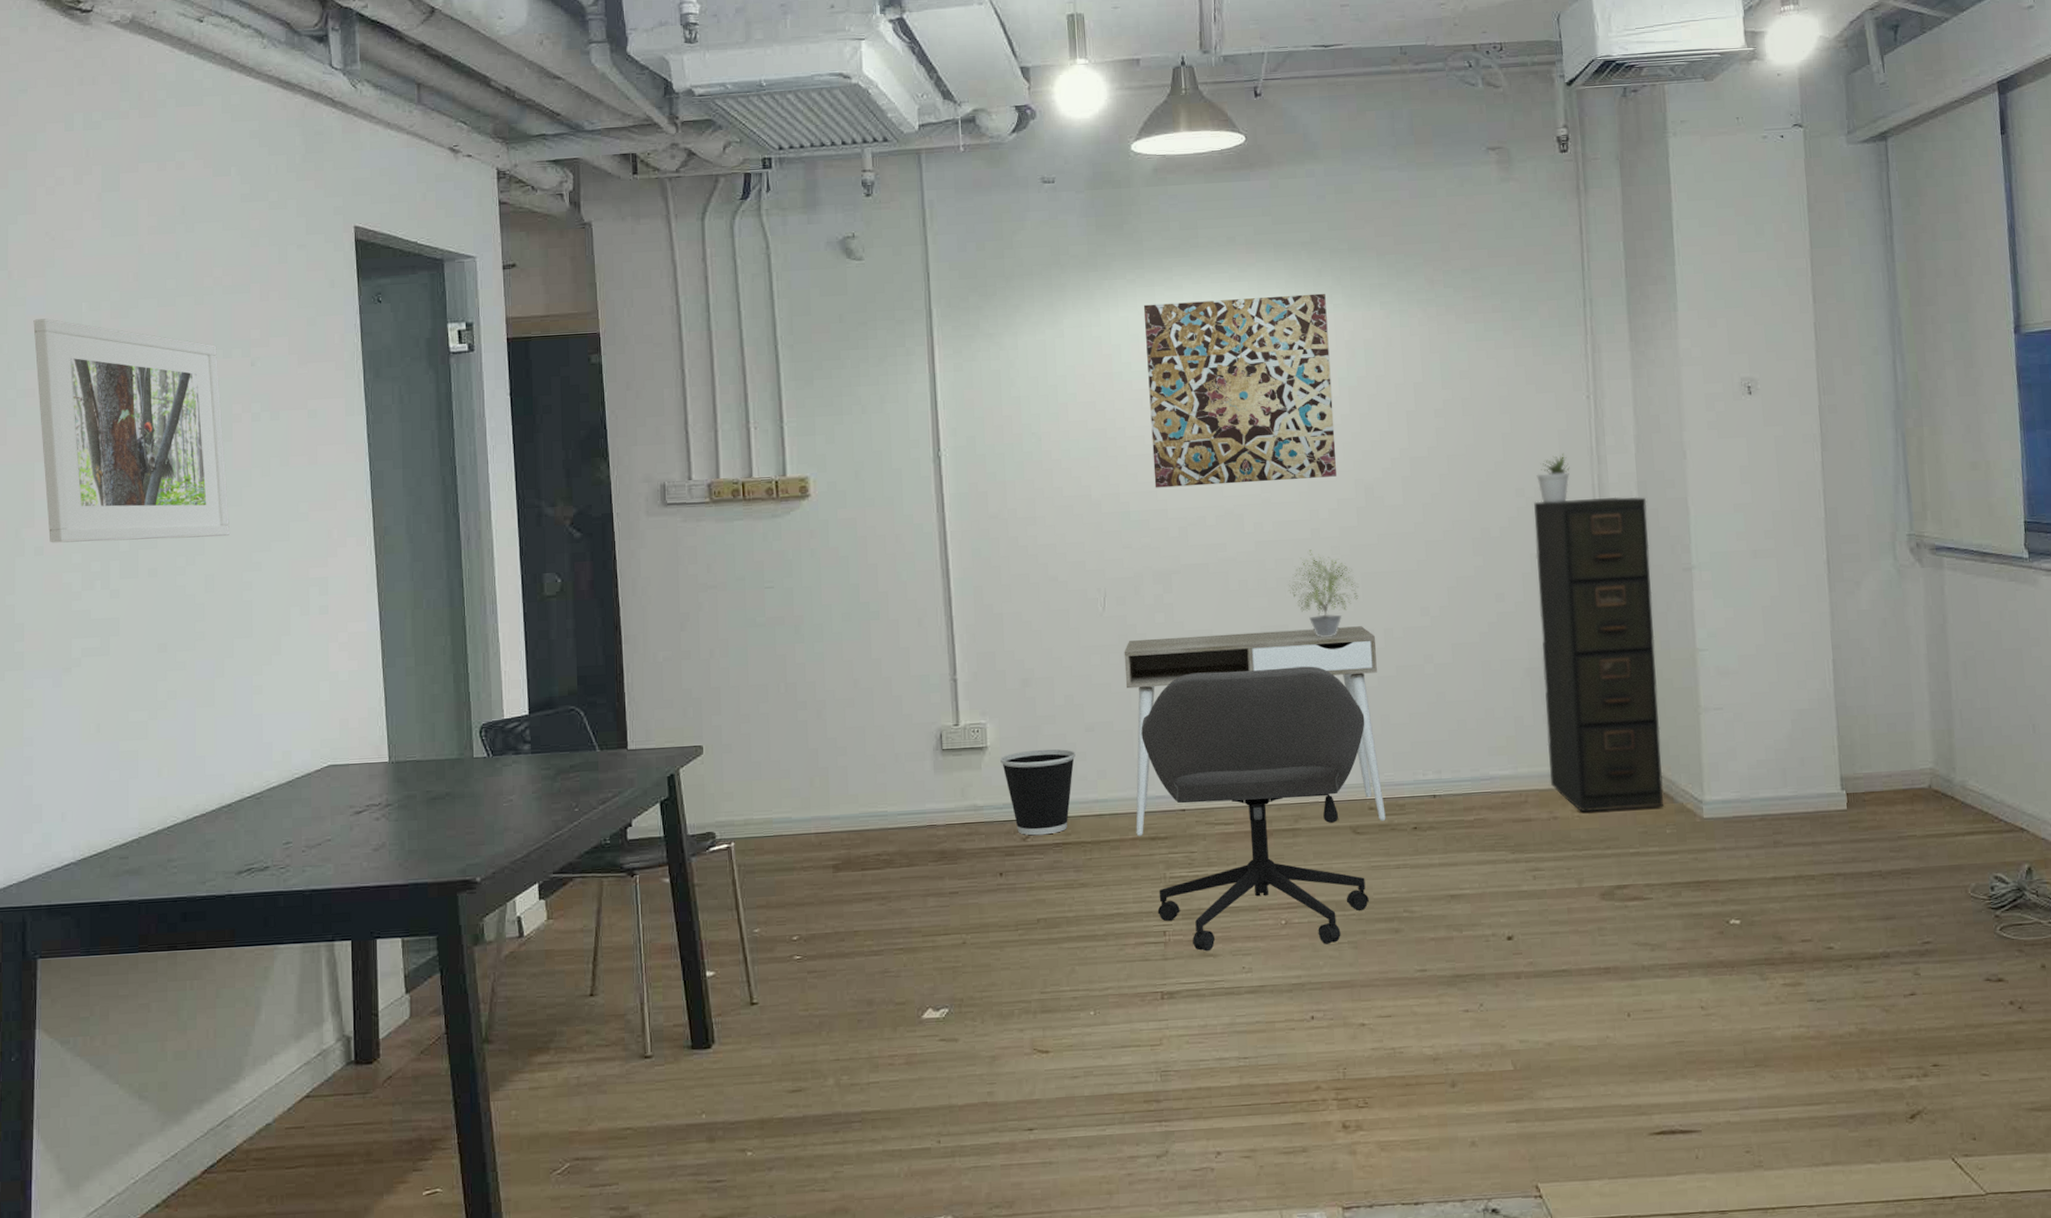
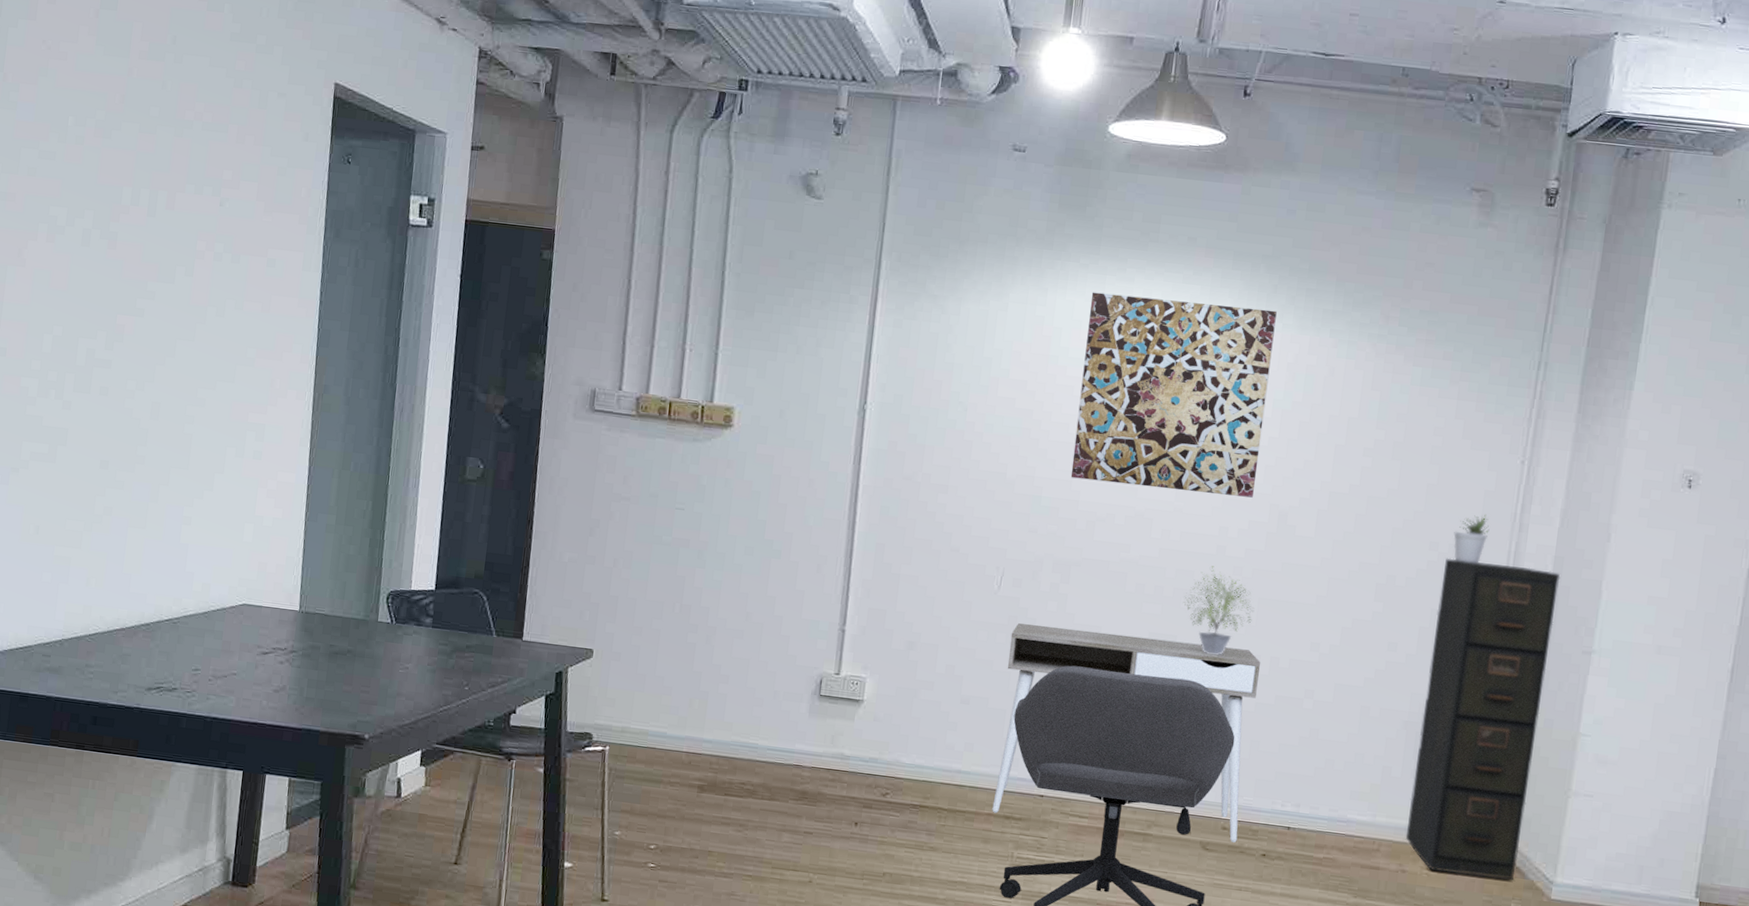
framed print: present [33,318,231,543] -> none [13,125,190,369]
wastebasket: present [1000,749,1076,836] -> none [874,710,947,795]

